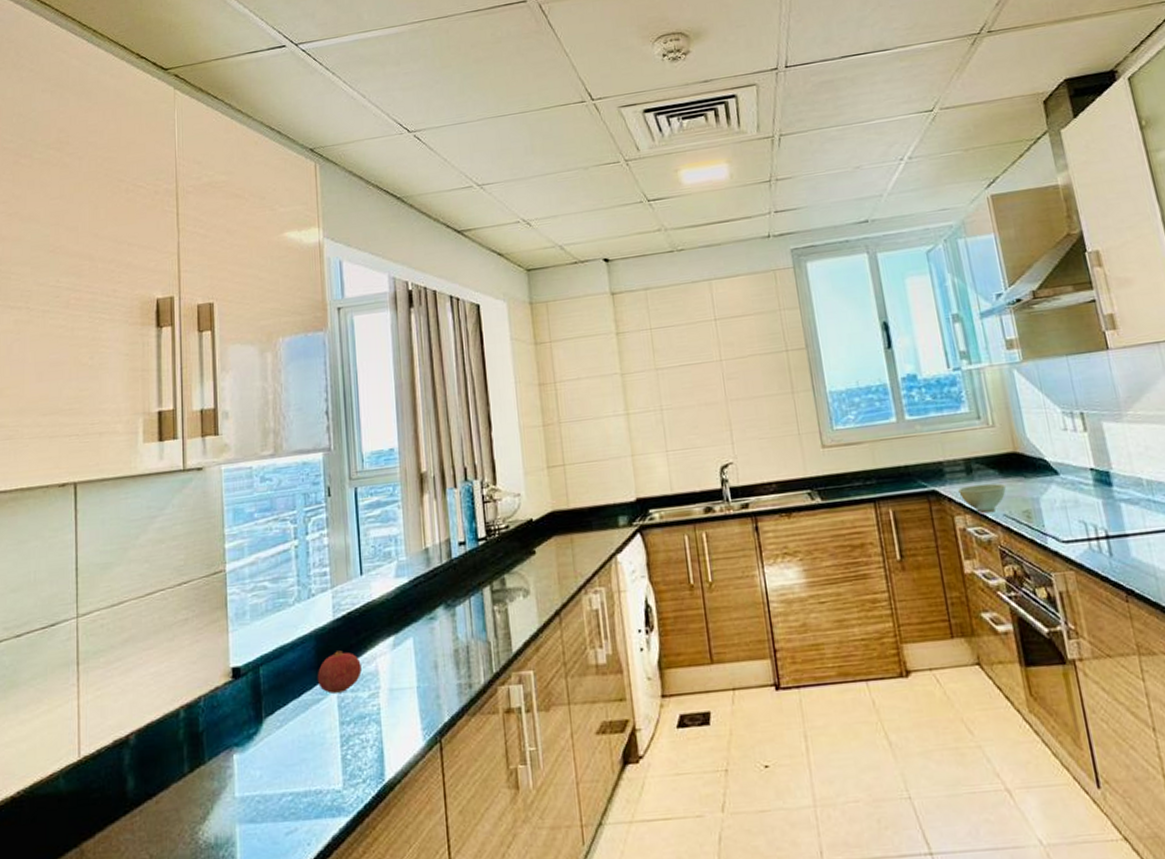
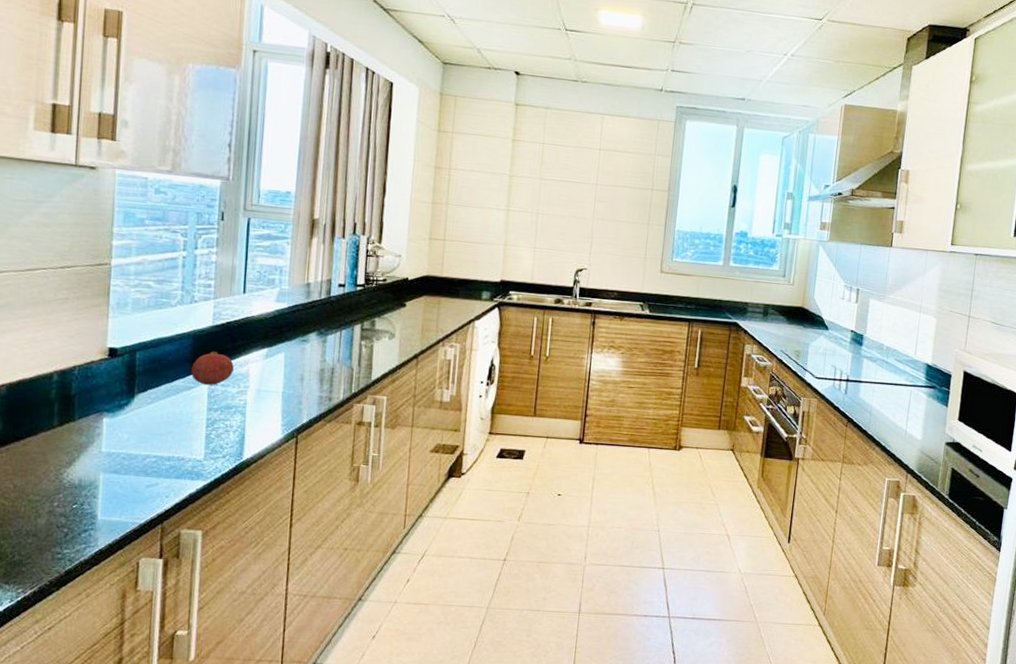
bowl: present [958,483,1007,513] -> none [753,324,789,347]

